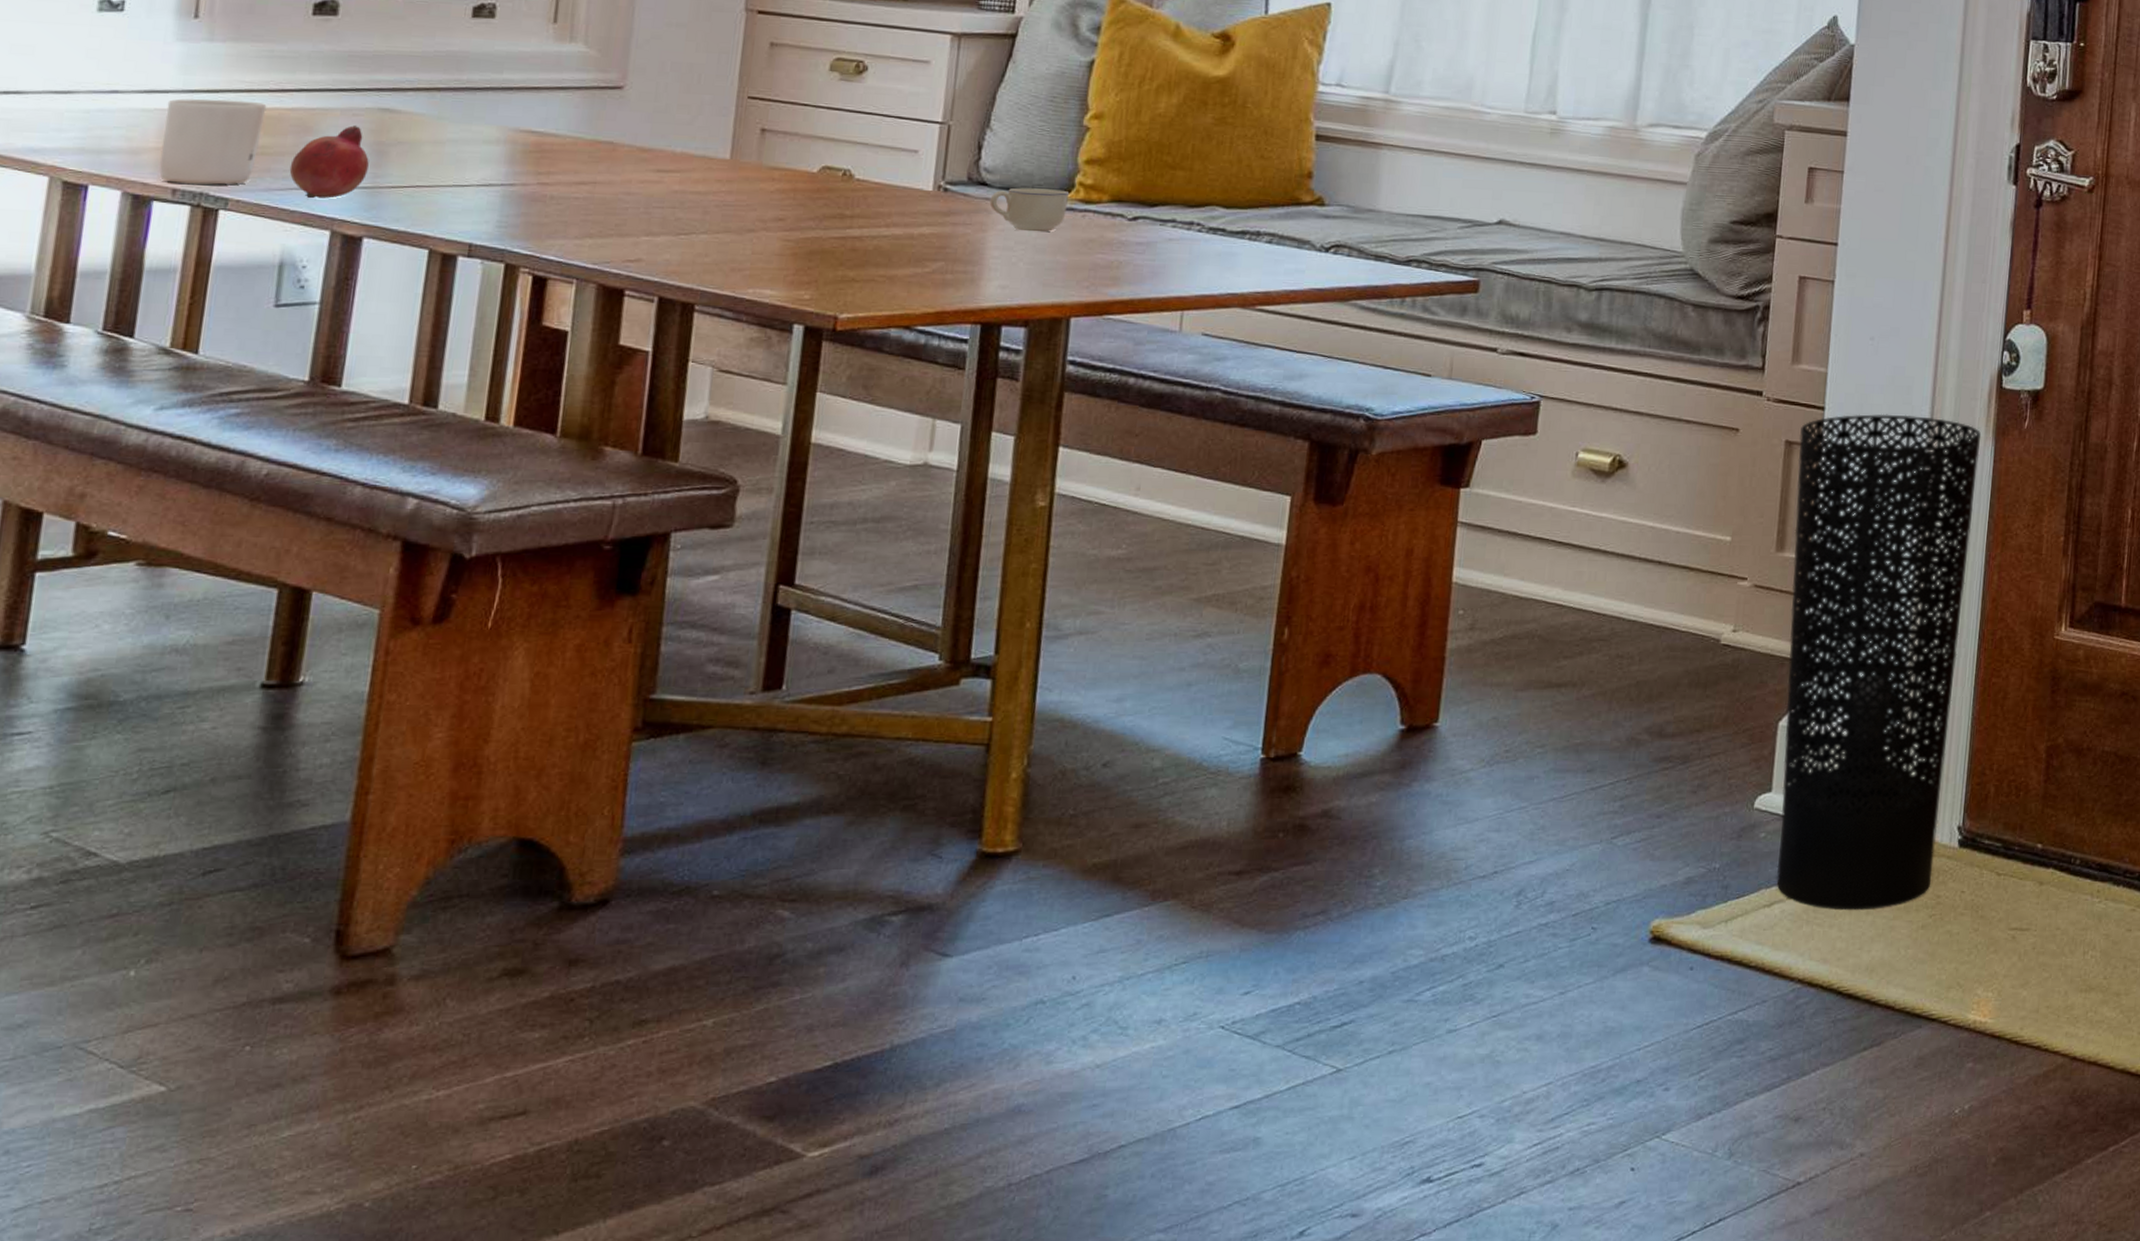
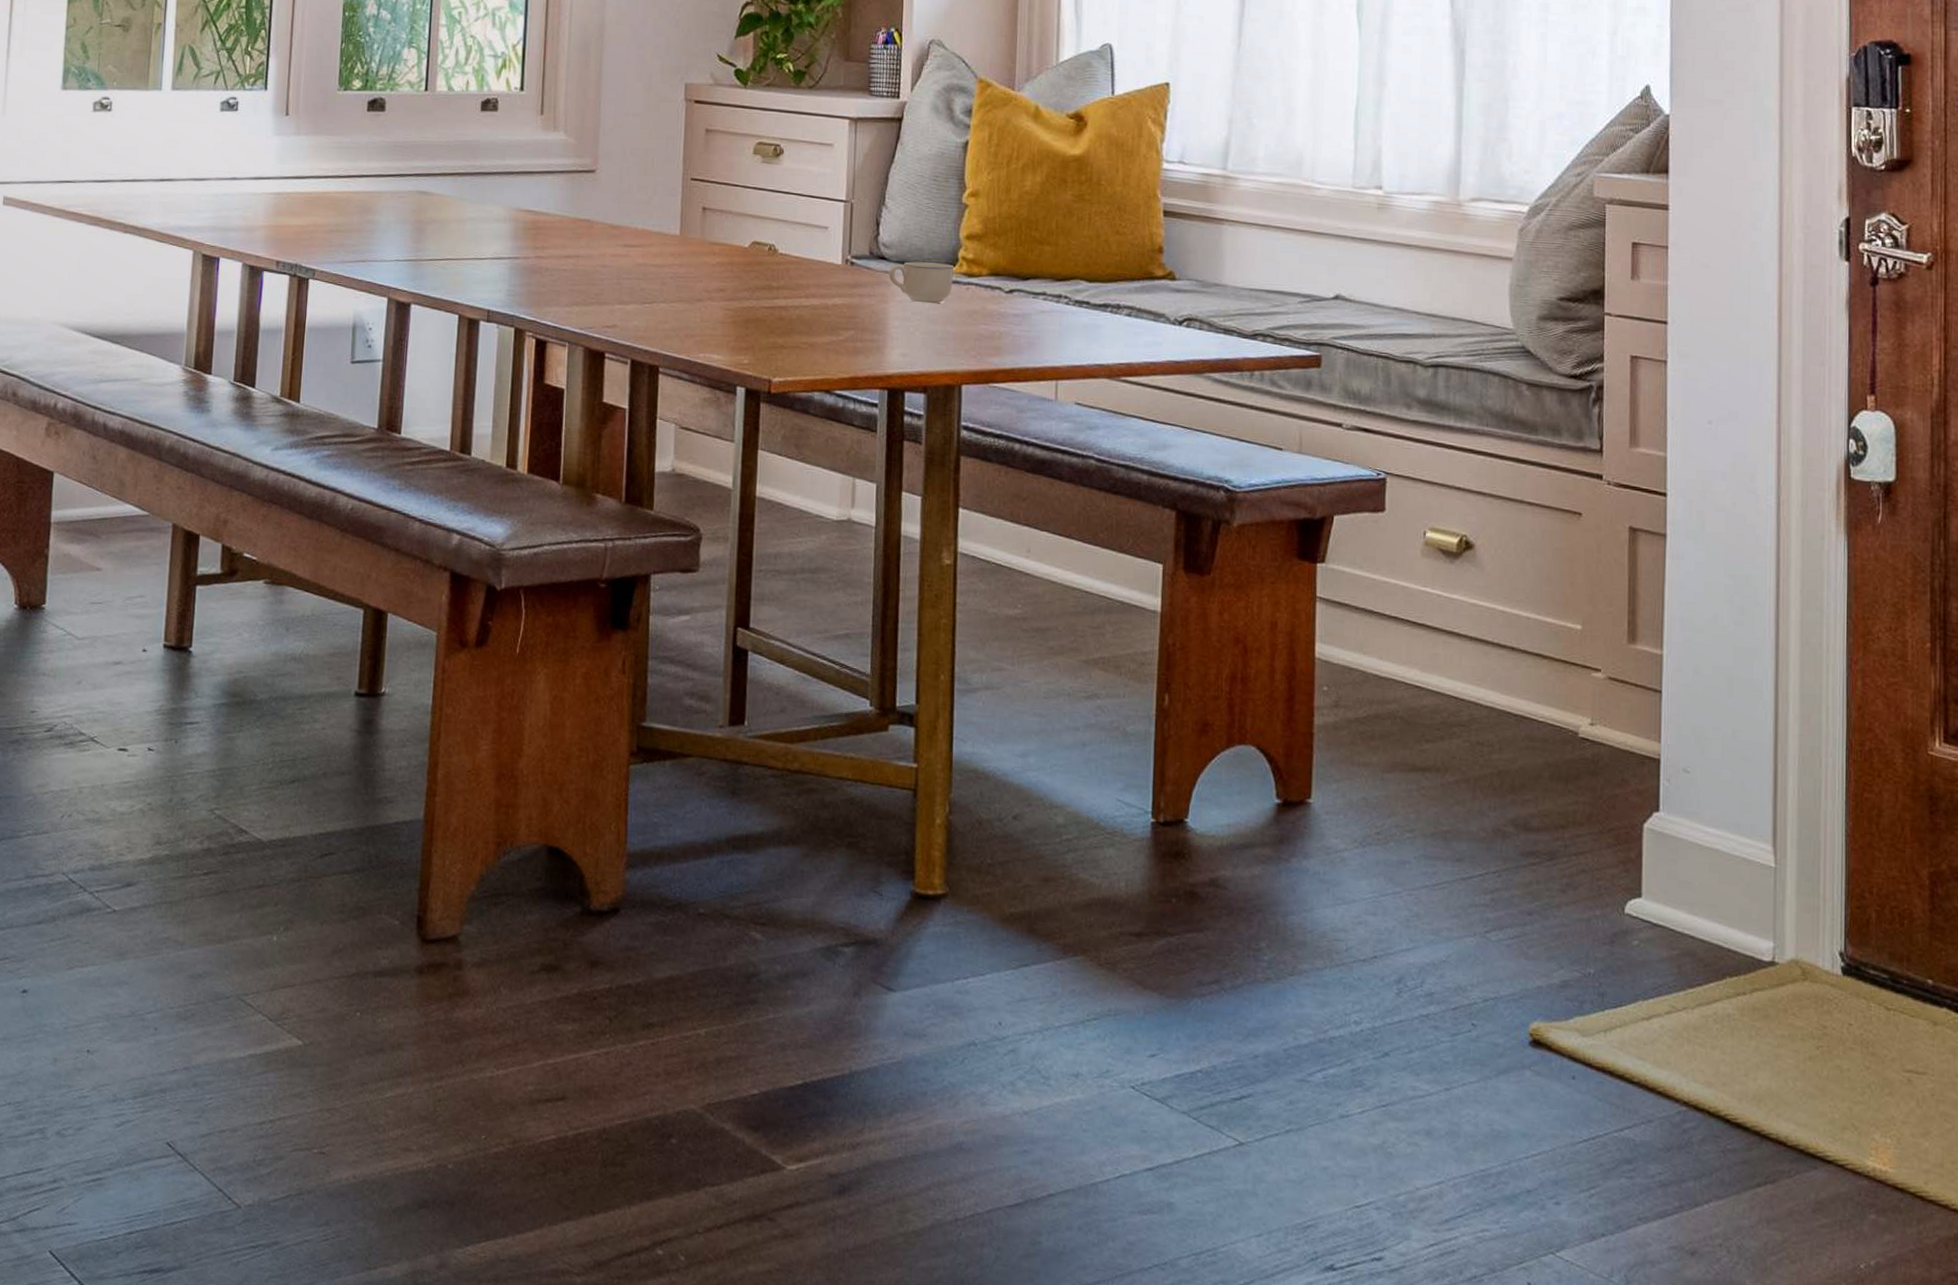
mug: present [159,99,267,185] -> none [267,184,339,258]
fruit: present [289,125,369,199] -> none [356,206,412,270]
umbrella stand: present [1777,414,1981,909] -> none [1643,502,1832,1033]

